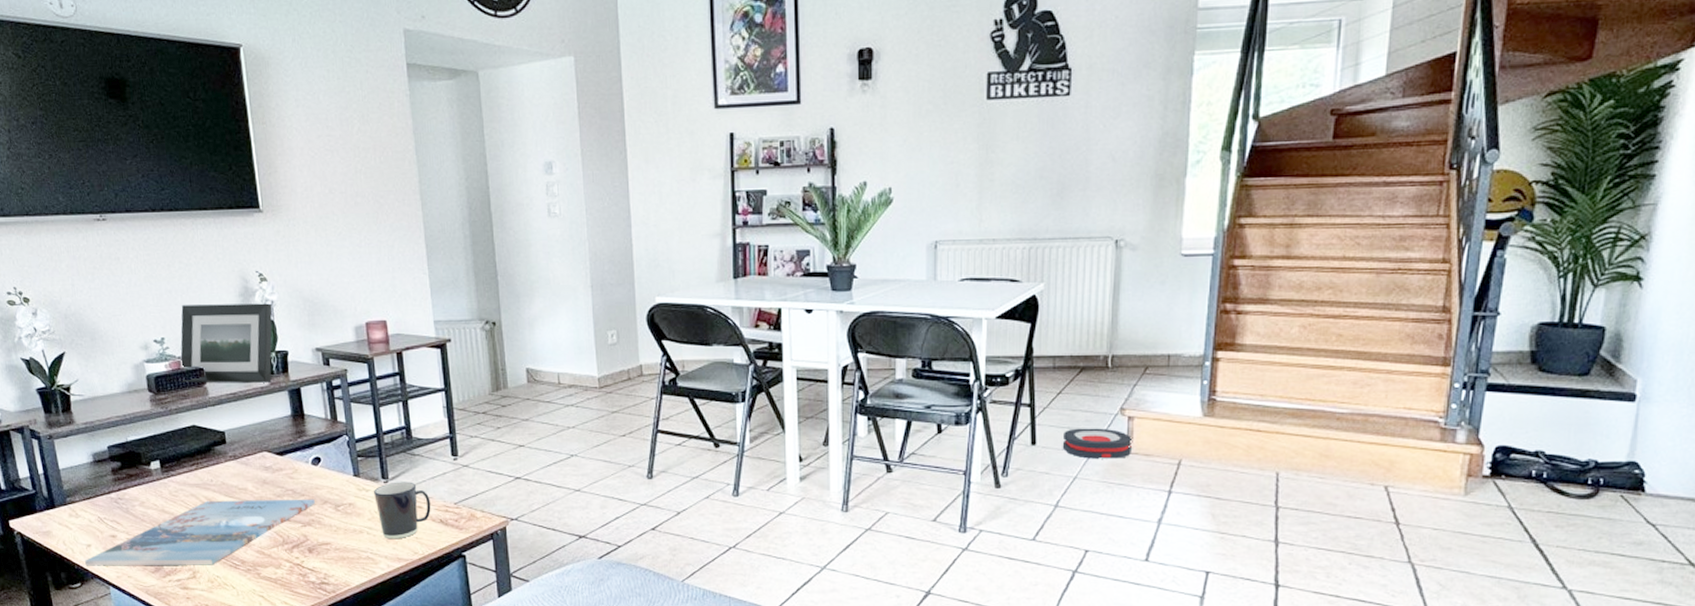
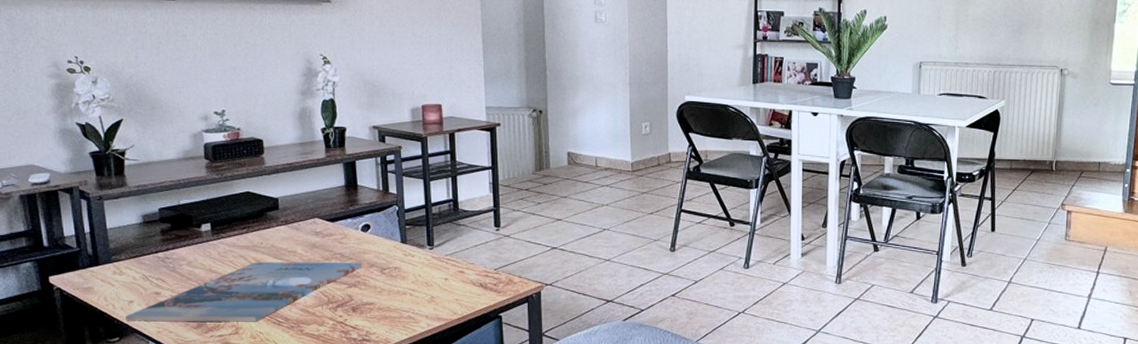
picture frame: present [180,303,273,383] -> none [238,81,334,155]
mug: present [373,482,431,540] -> none [418,248,472,301]
robot vacuum: present [1062,428,1132,459] -> none [1015,219,1070,245]

